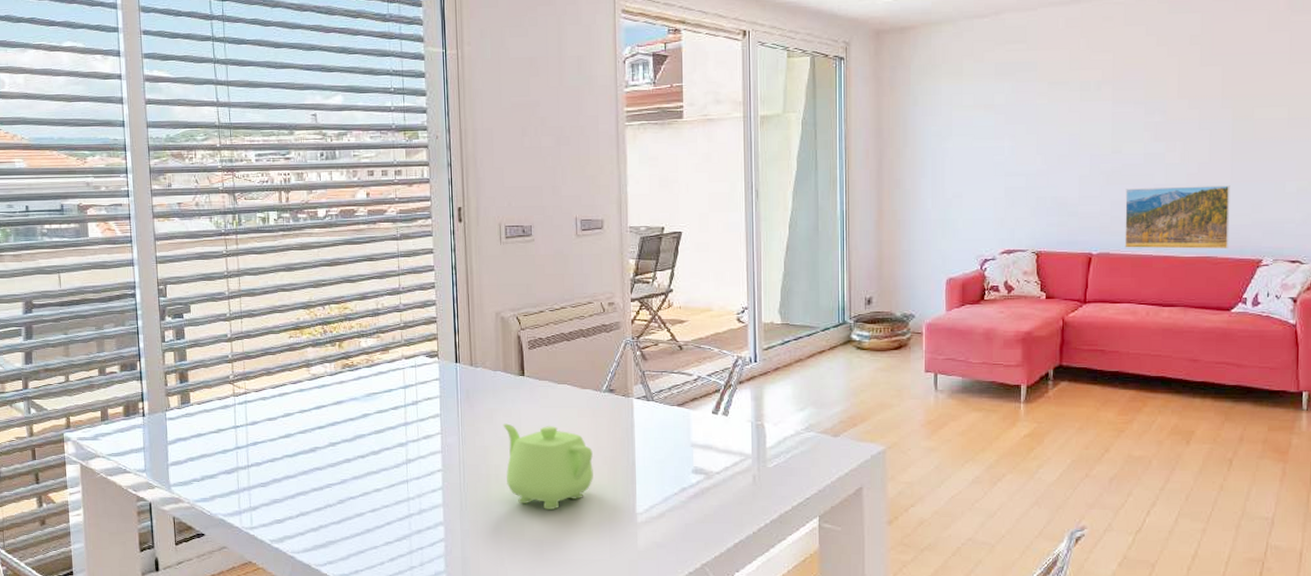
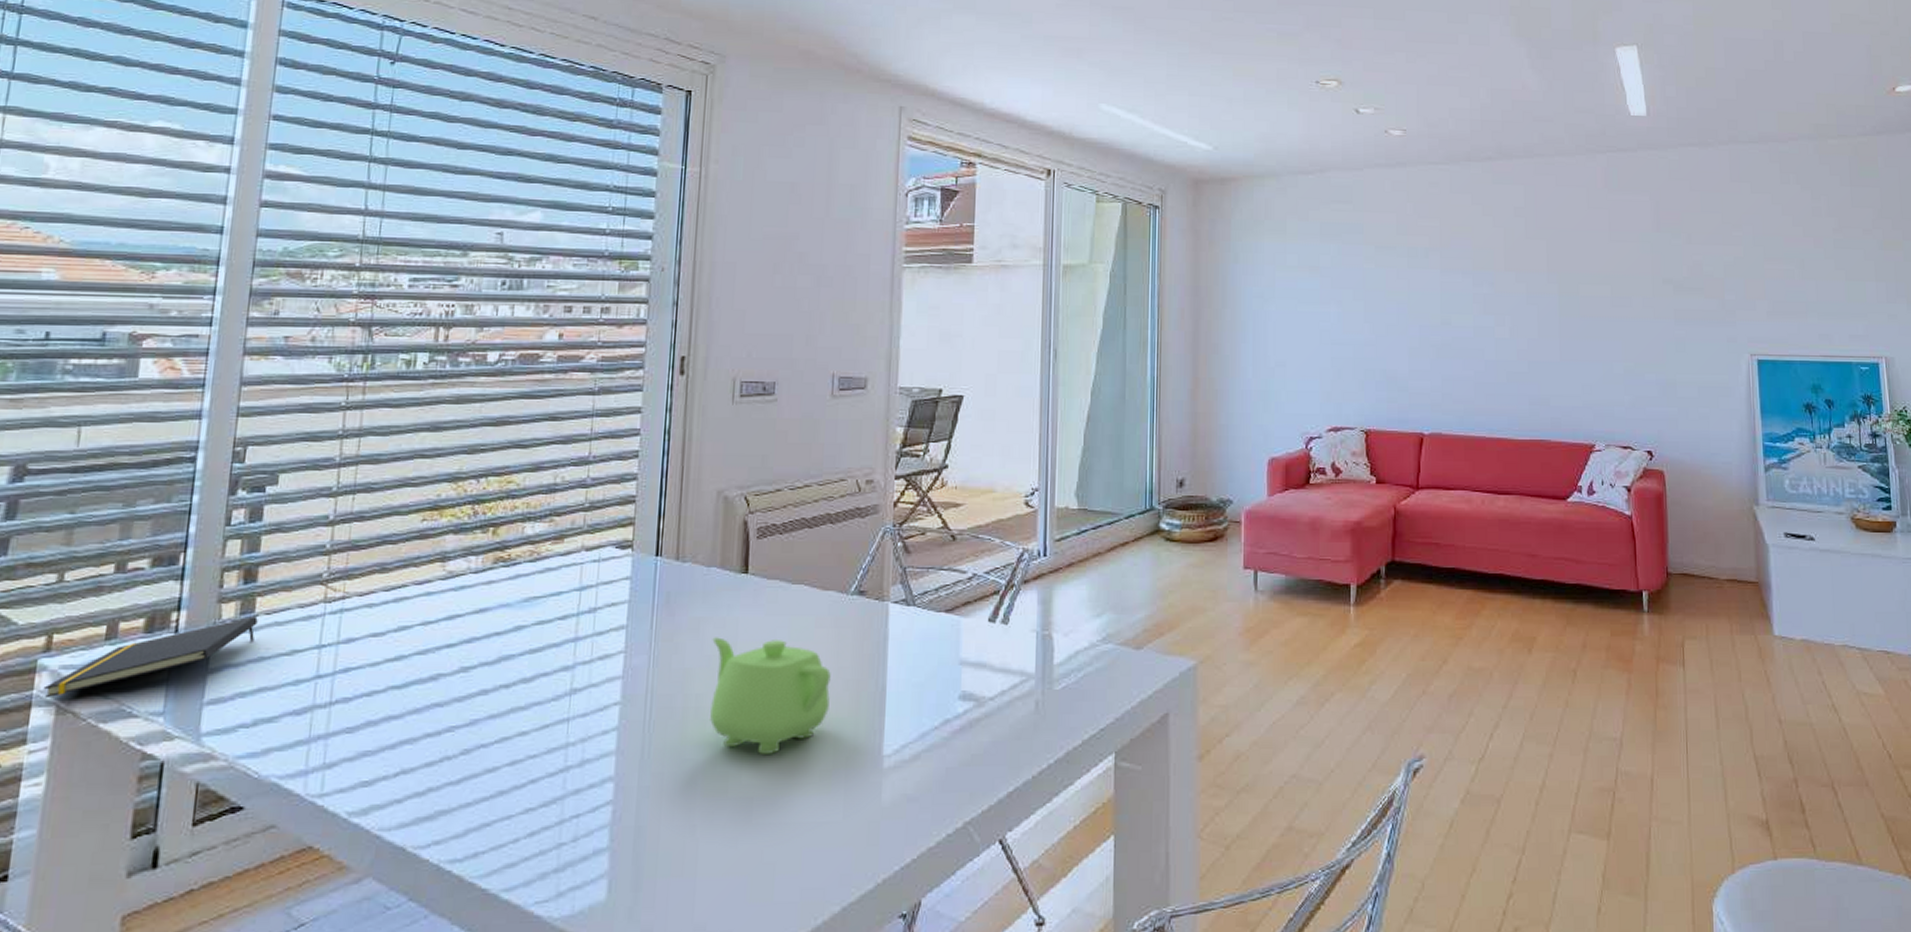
notepad: none [70,405,193,459] -> present [43,615,258,699]
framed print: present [1125,185,1230,250] -> none [1456,363,1562,433]

